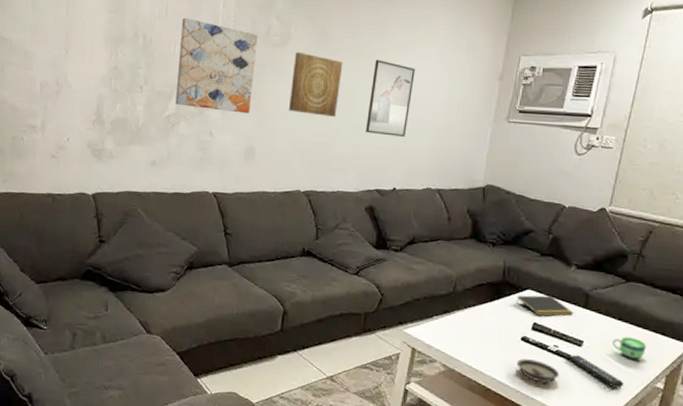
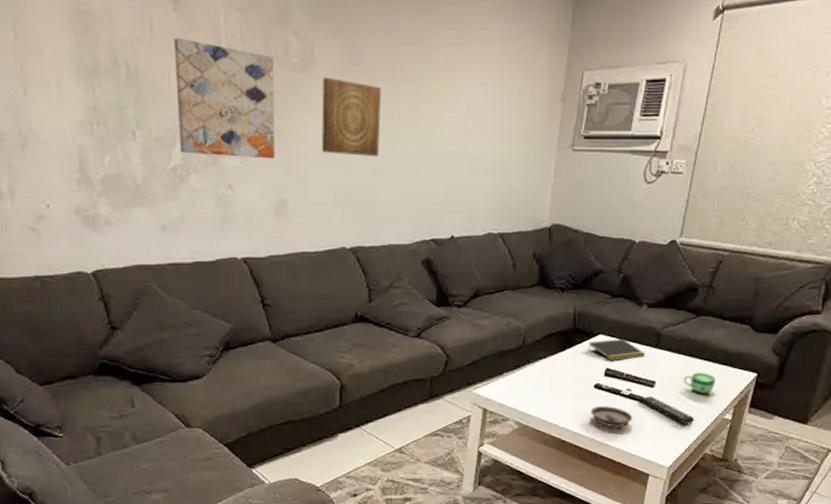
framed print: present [366,59,415,137] -> none [415,82,466,175]

